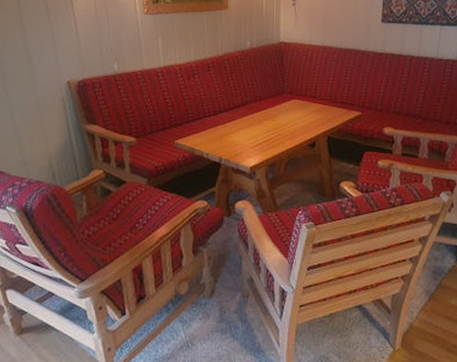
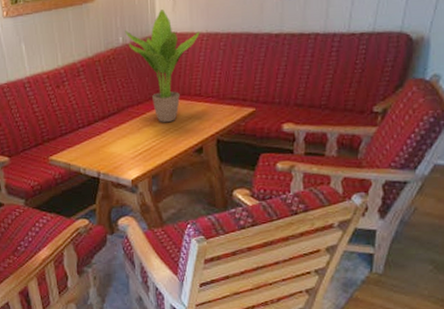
potted plant: none [253,23,317,119] -> present [125,9,200,123]

